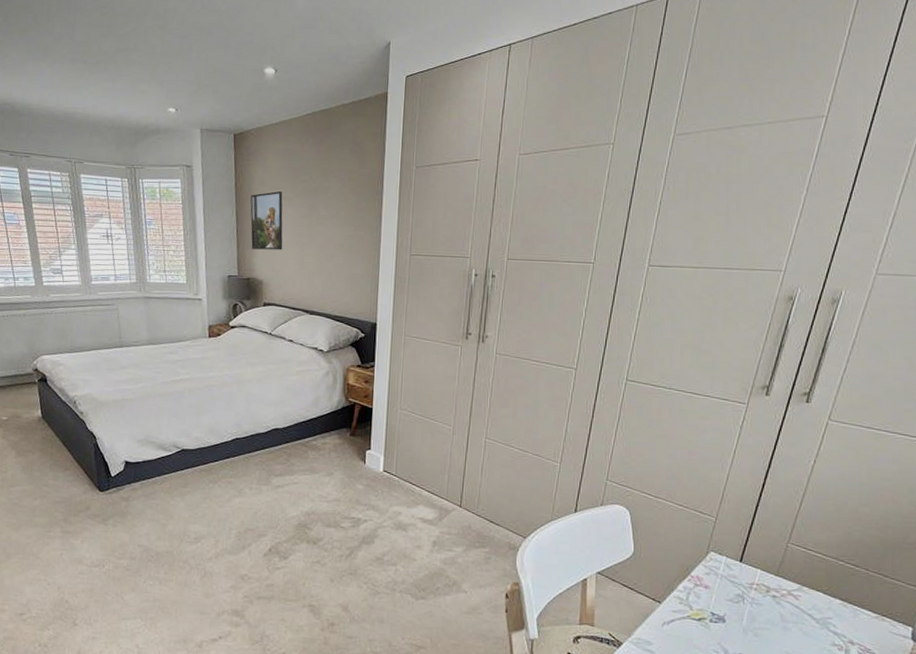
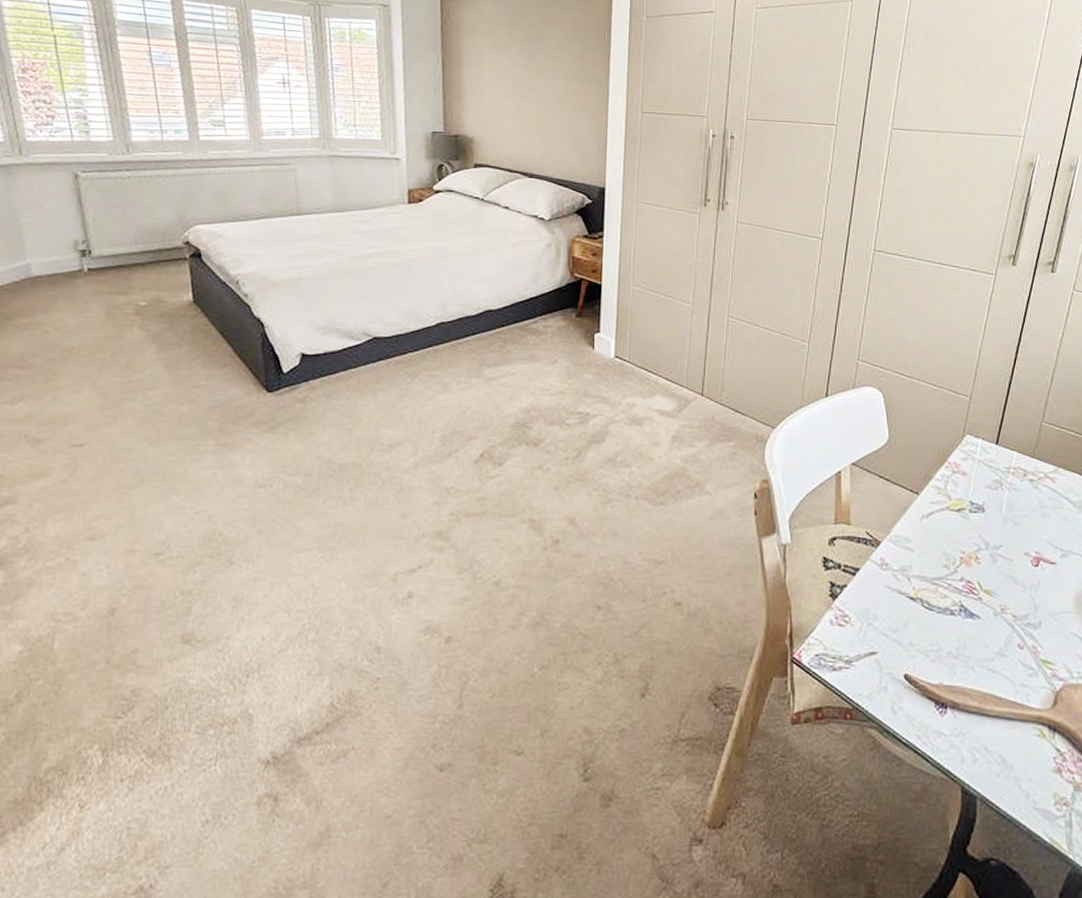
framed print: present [250,190,283,250] -> none [459,37,497,104]

